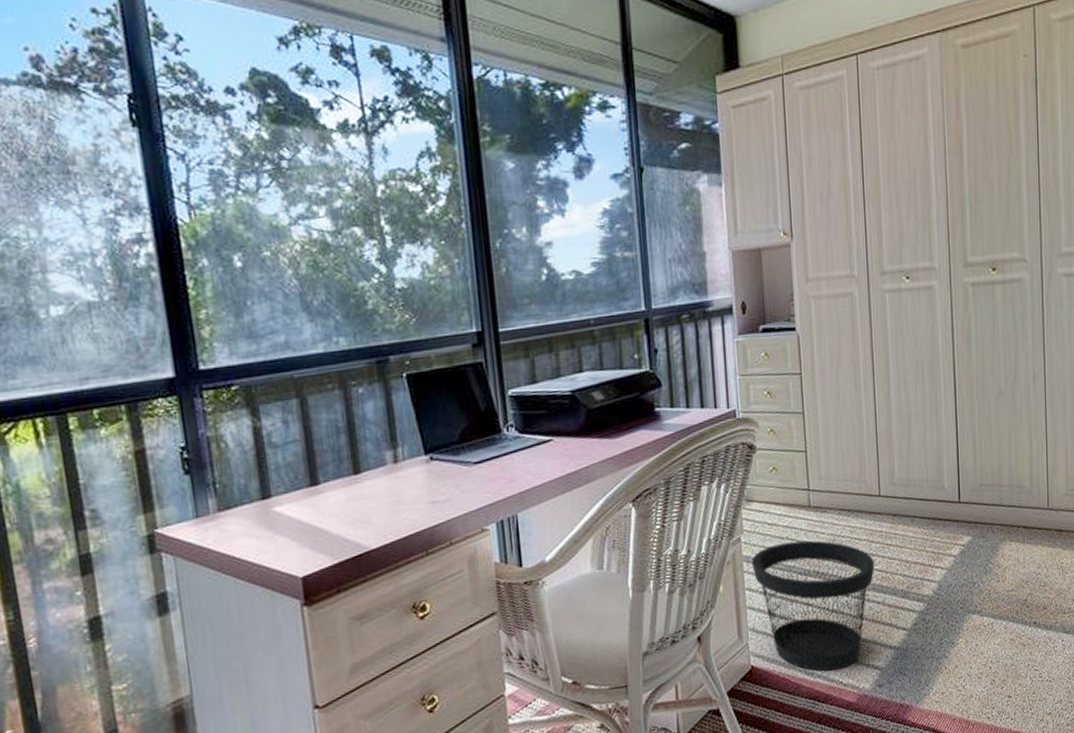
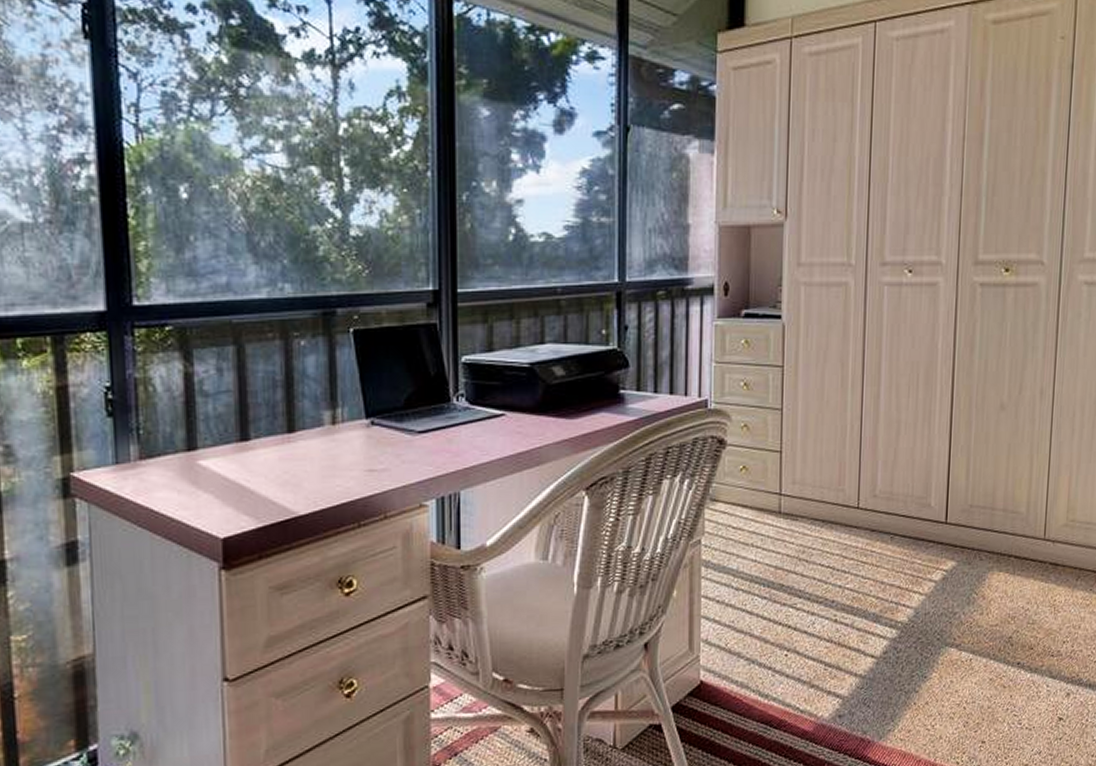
wastebasket: present [752,540,875,671] -> none [711,549,846,694]

